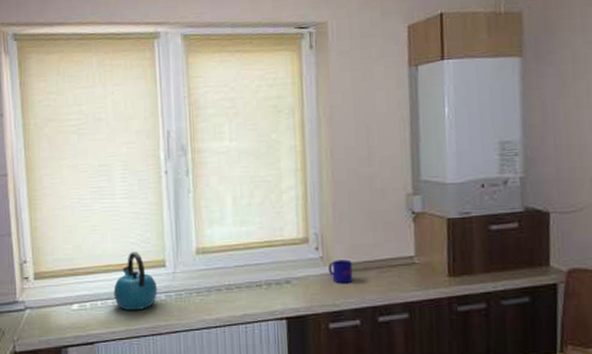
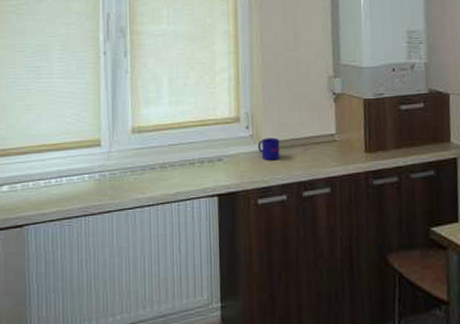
kettle: present [113,252,158,311] -> none [46,131,92,192]

